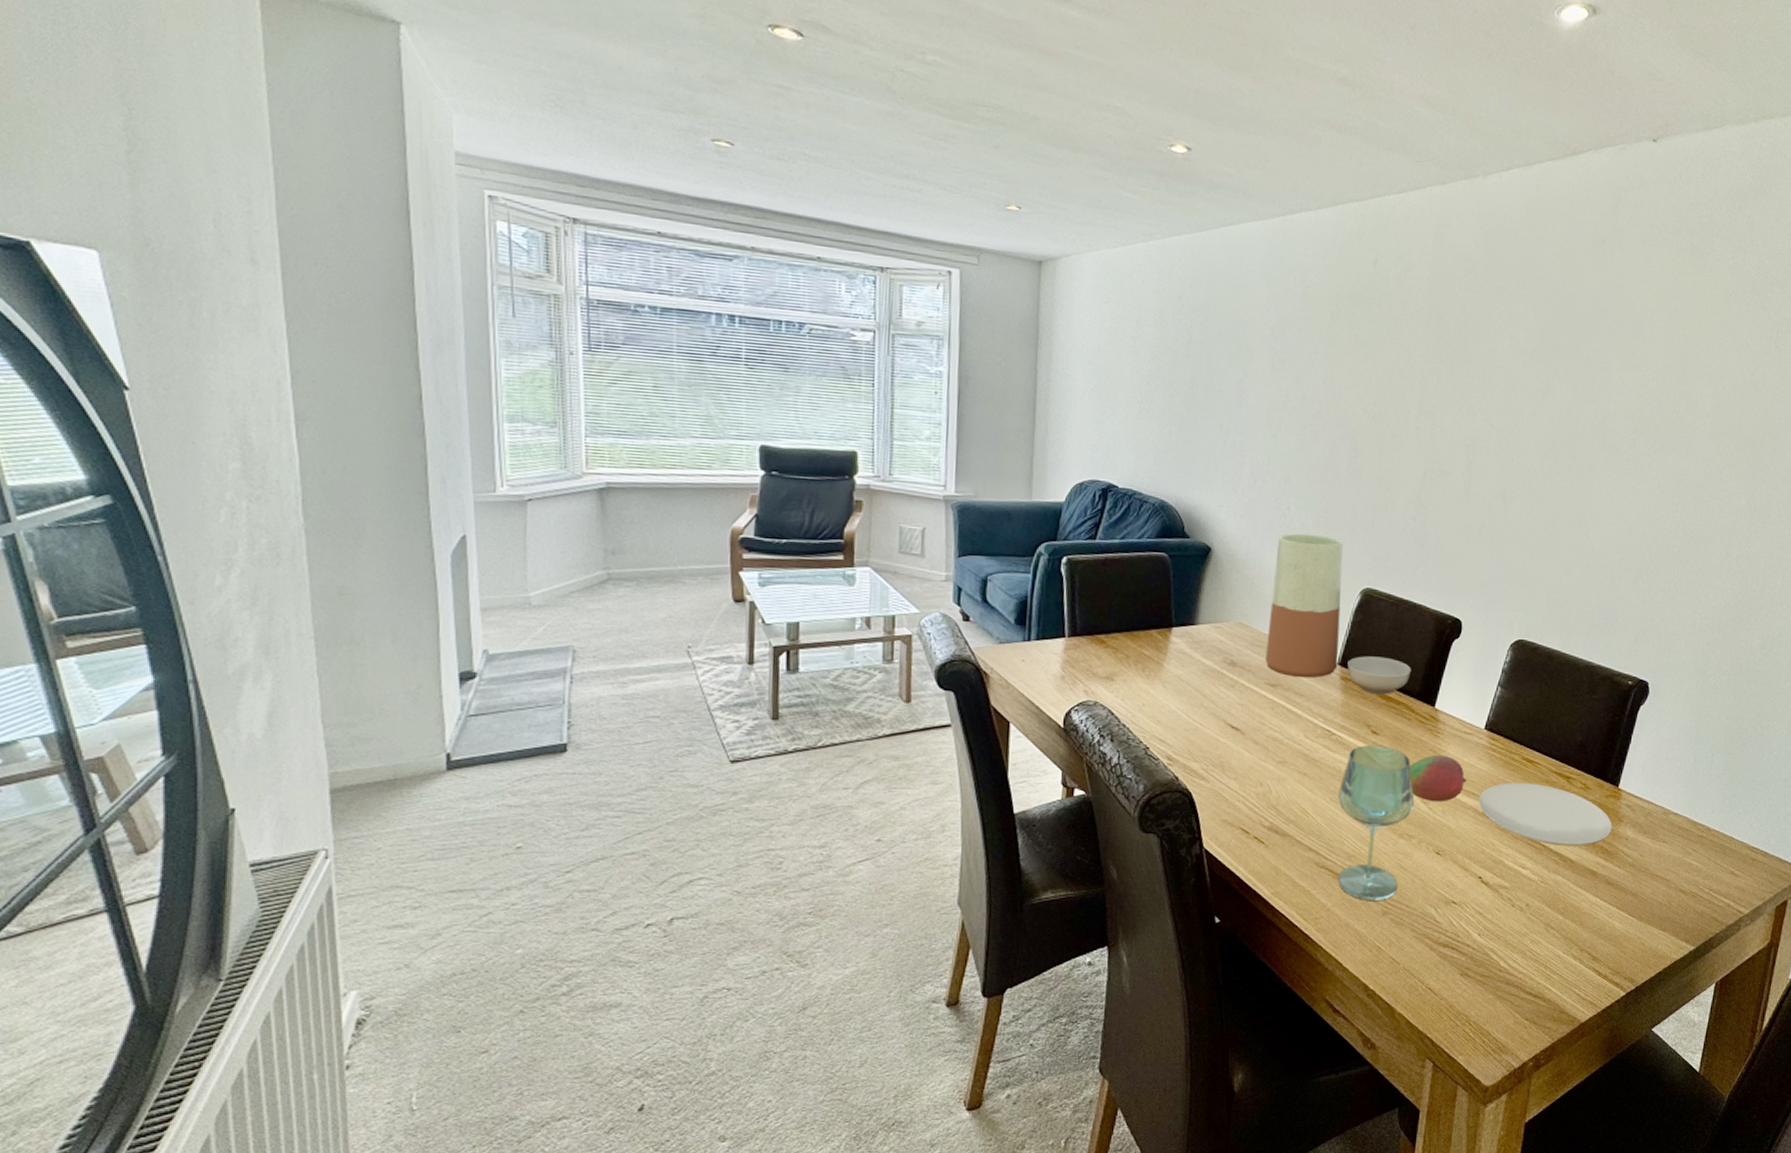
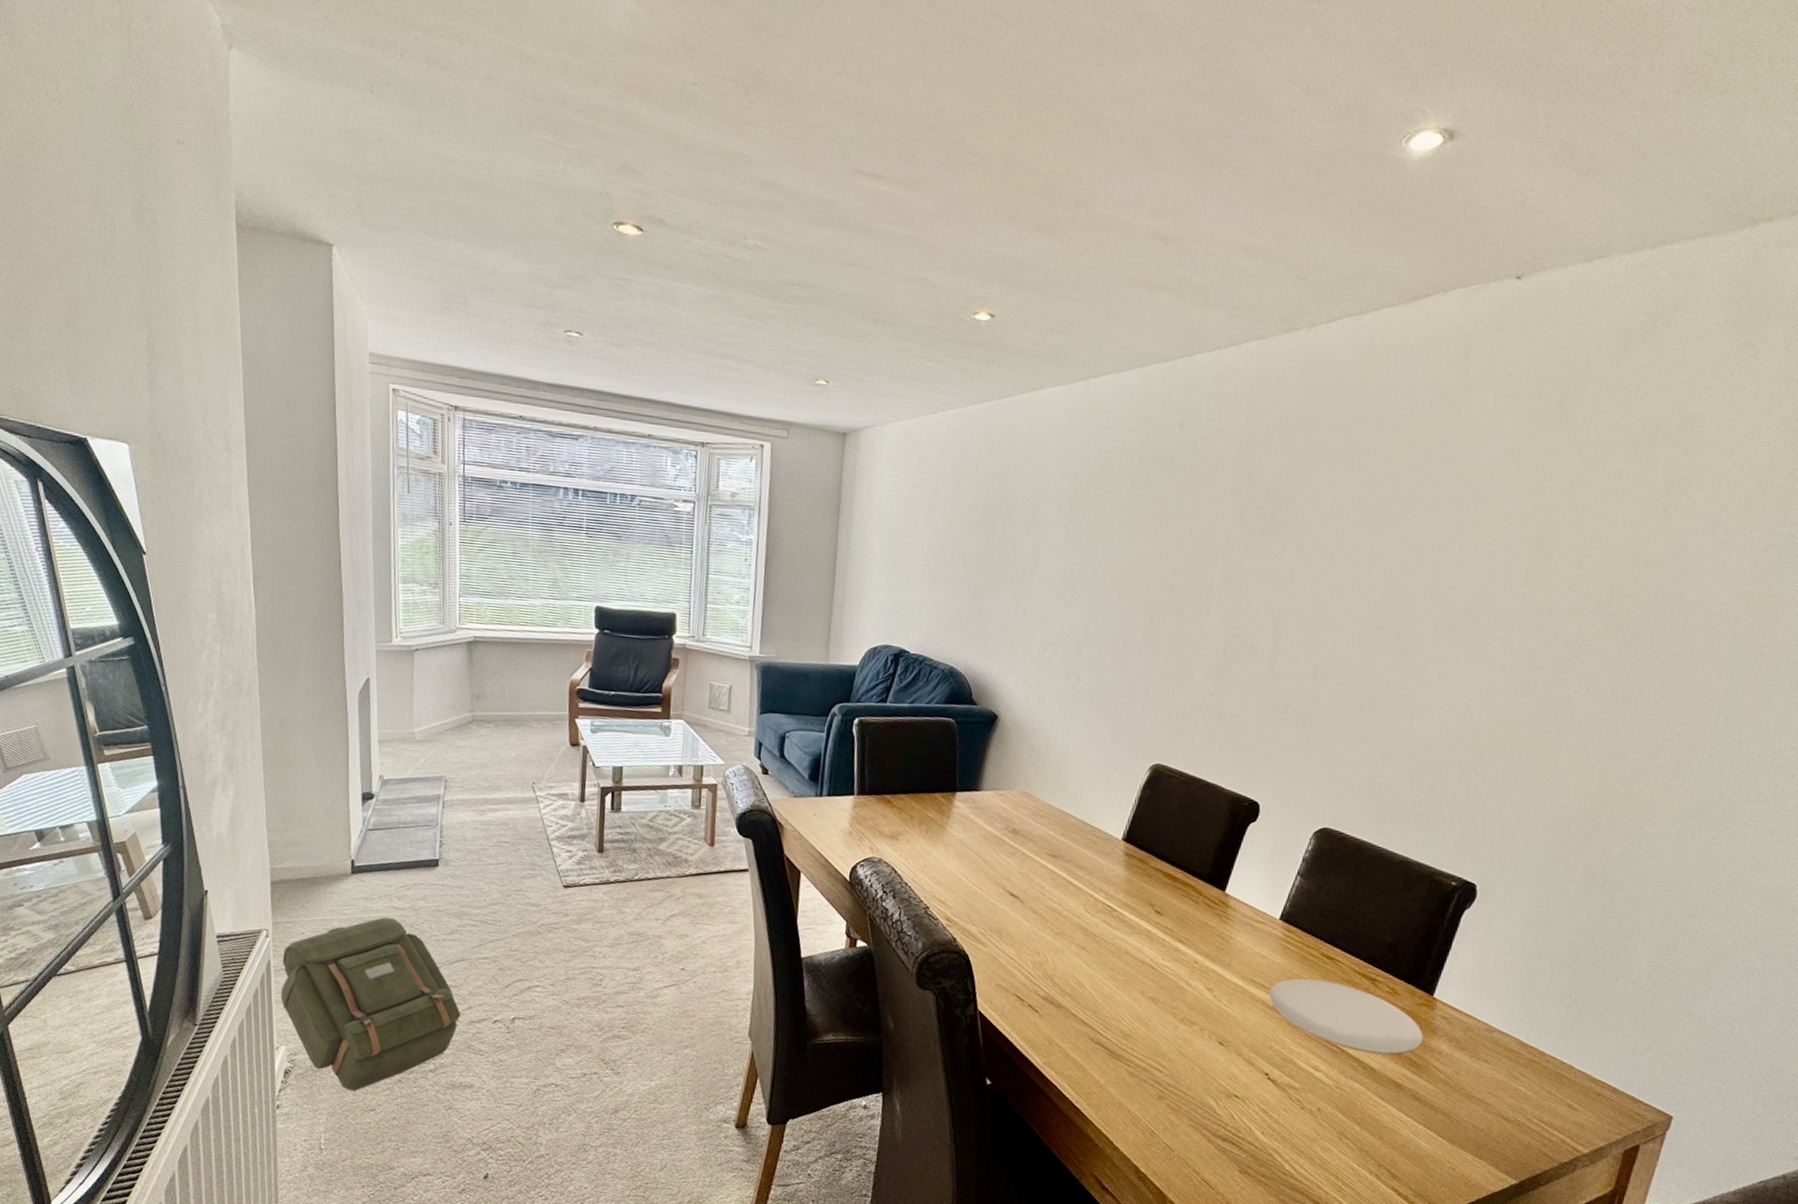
backpack: none [348,819,603,1032] -> present [280,917,461,1091]
vase: present [1265,533,1344,677] -> none [1047,704,1134,852]
wine glass: present [1337,744,1415,900] -> none [1113,924,1199,1084]
bowl: present [1347,656,1411,695] -> none [1132,833,1201,875]
fruit: present [1409,754,1467,802] -> none [1194,941,1257,991]

